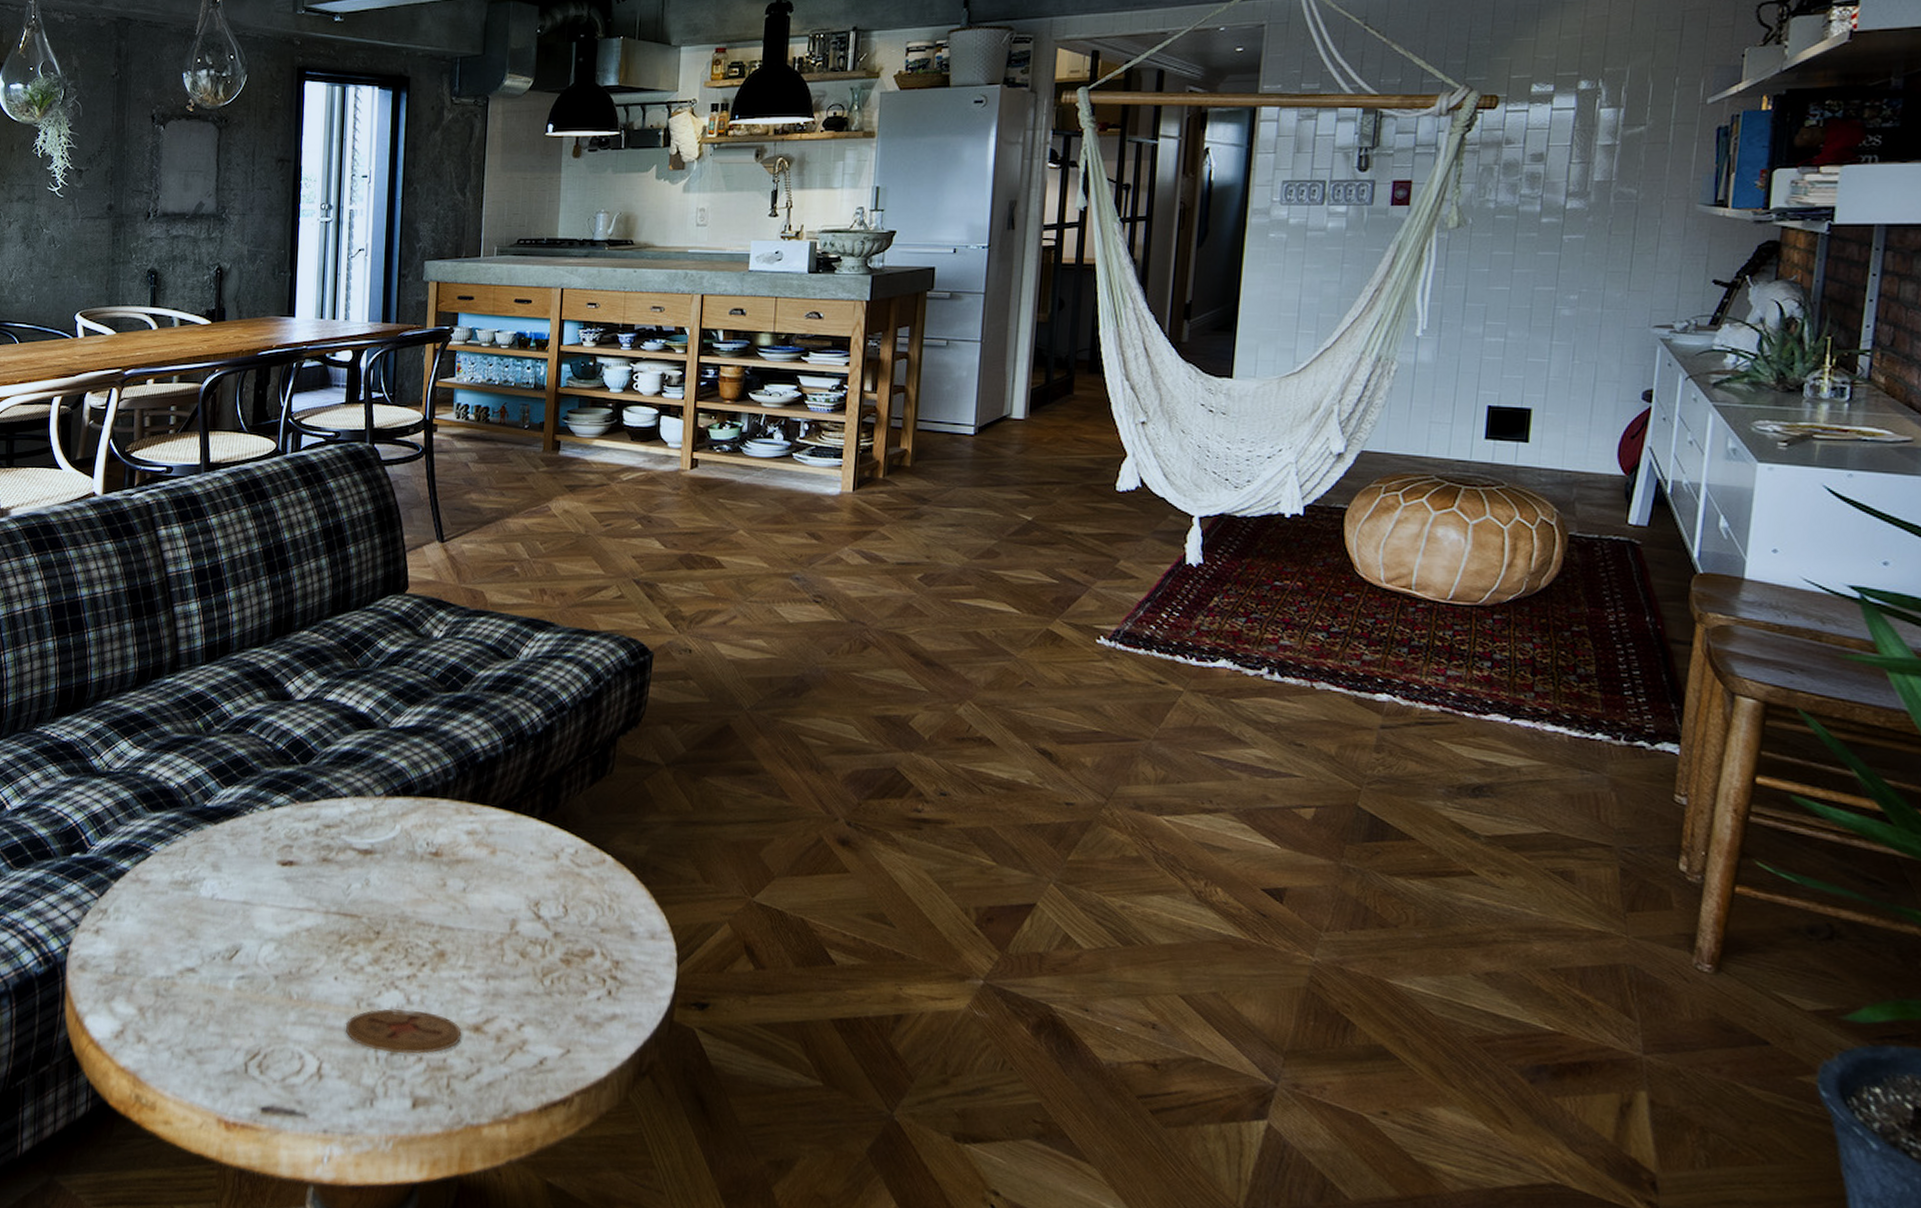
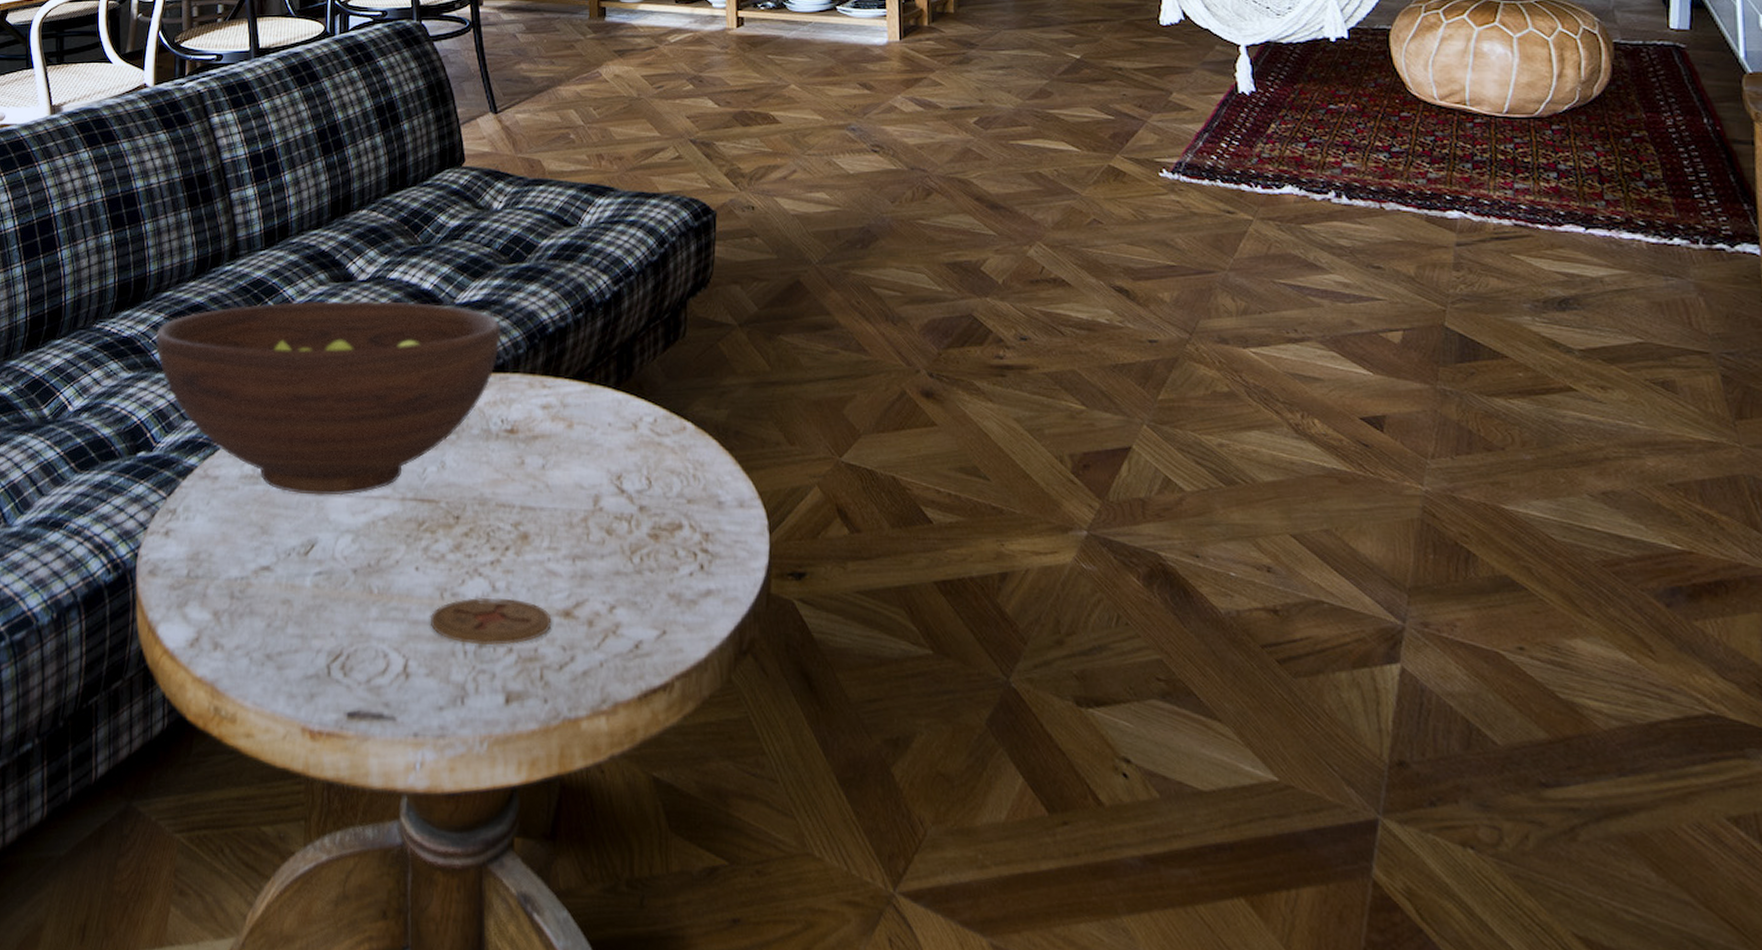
fruit bowl: none [94,717,433,906] -> present [156,301,501,496]

